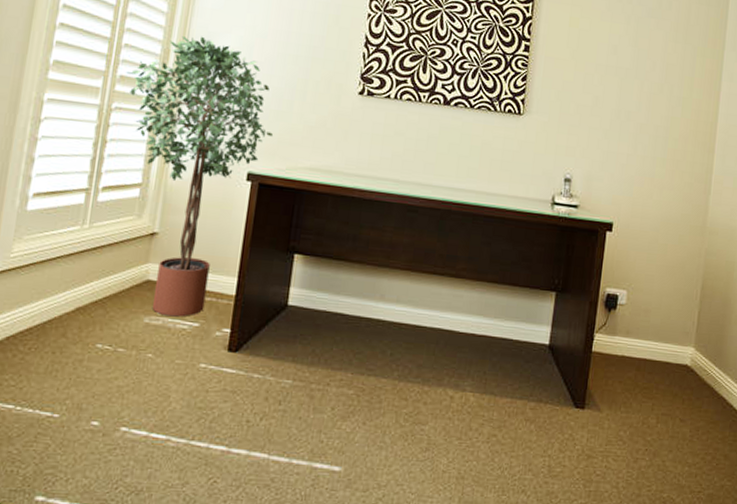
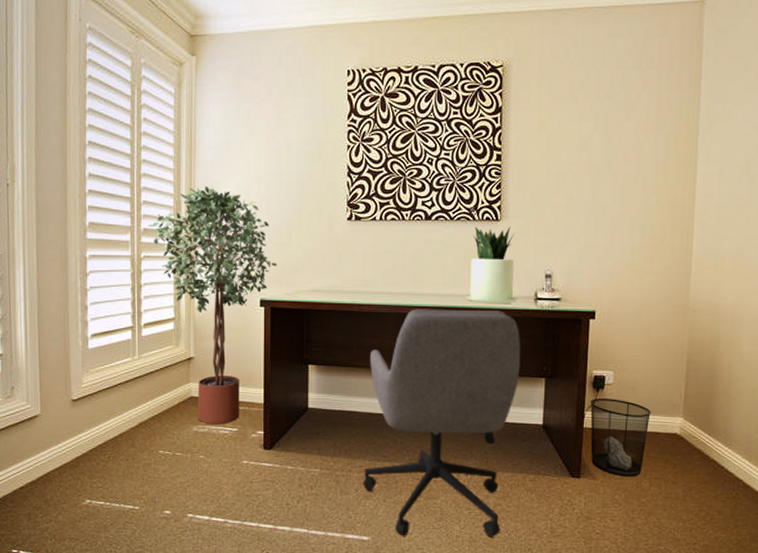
office chair: none [341,201,533,475] -> present [363,309,521,538]
planter: none [478,118,536,206] -> present [465,226,518,303]
waste bin: none [597,319,664,411] -> present [590,397,652,477]

